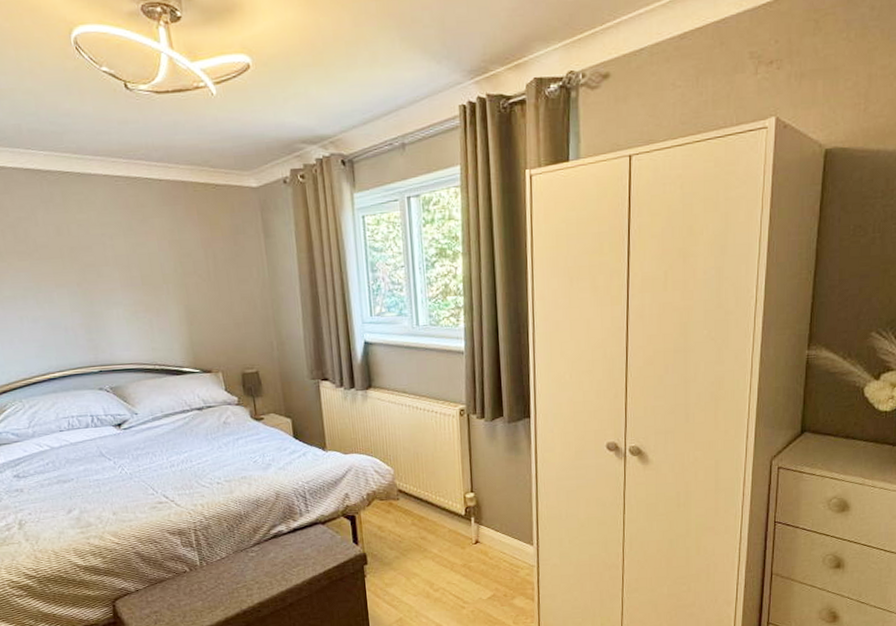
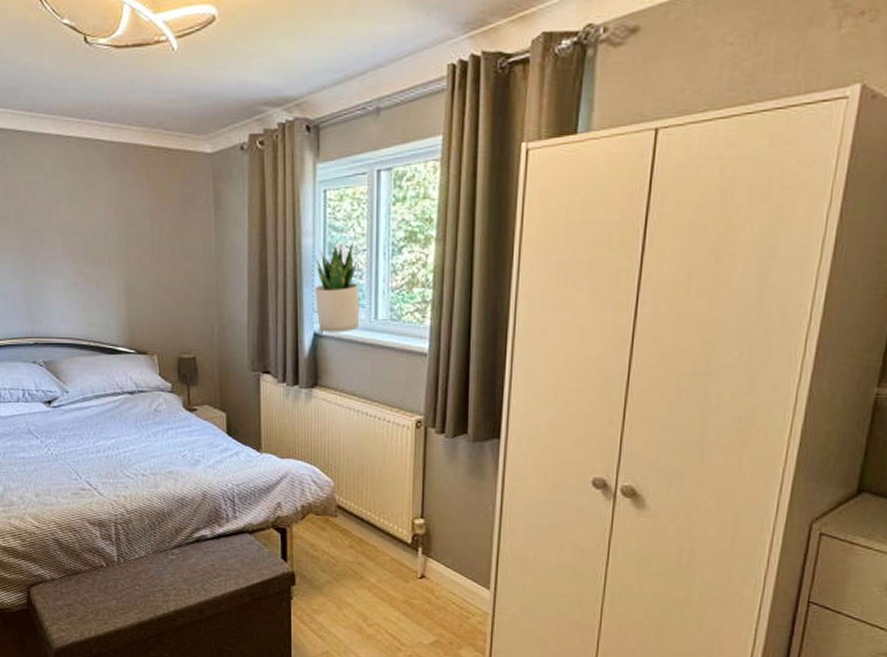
planter: none [358,259,403,340] -> present [314,240,360,333]

